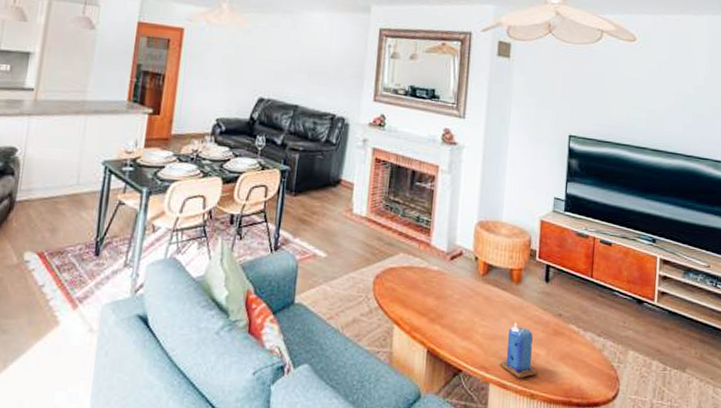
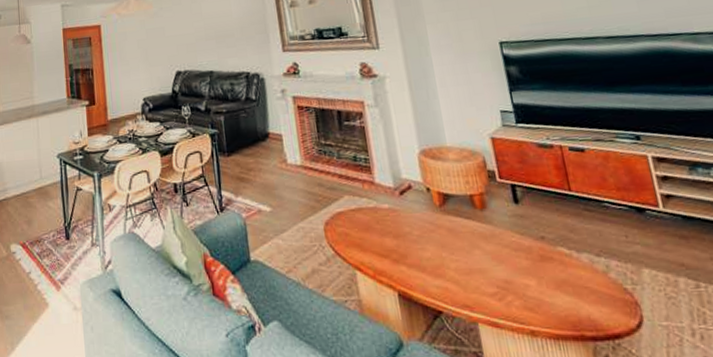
candle: present [499,322,538,379] -> none [483,252,533,315]

